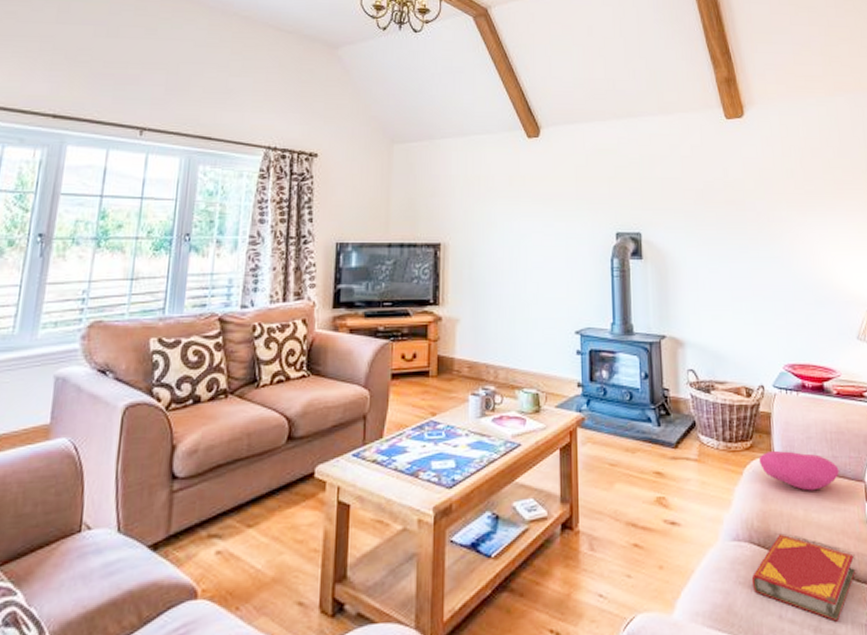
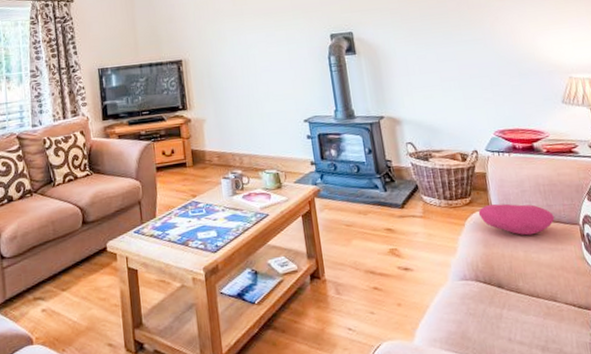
hardback book: present [751,533,856,622] -> none [480,272,578,342]

